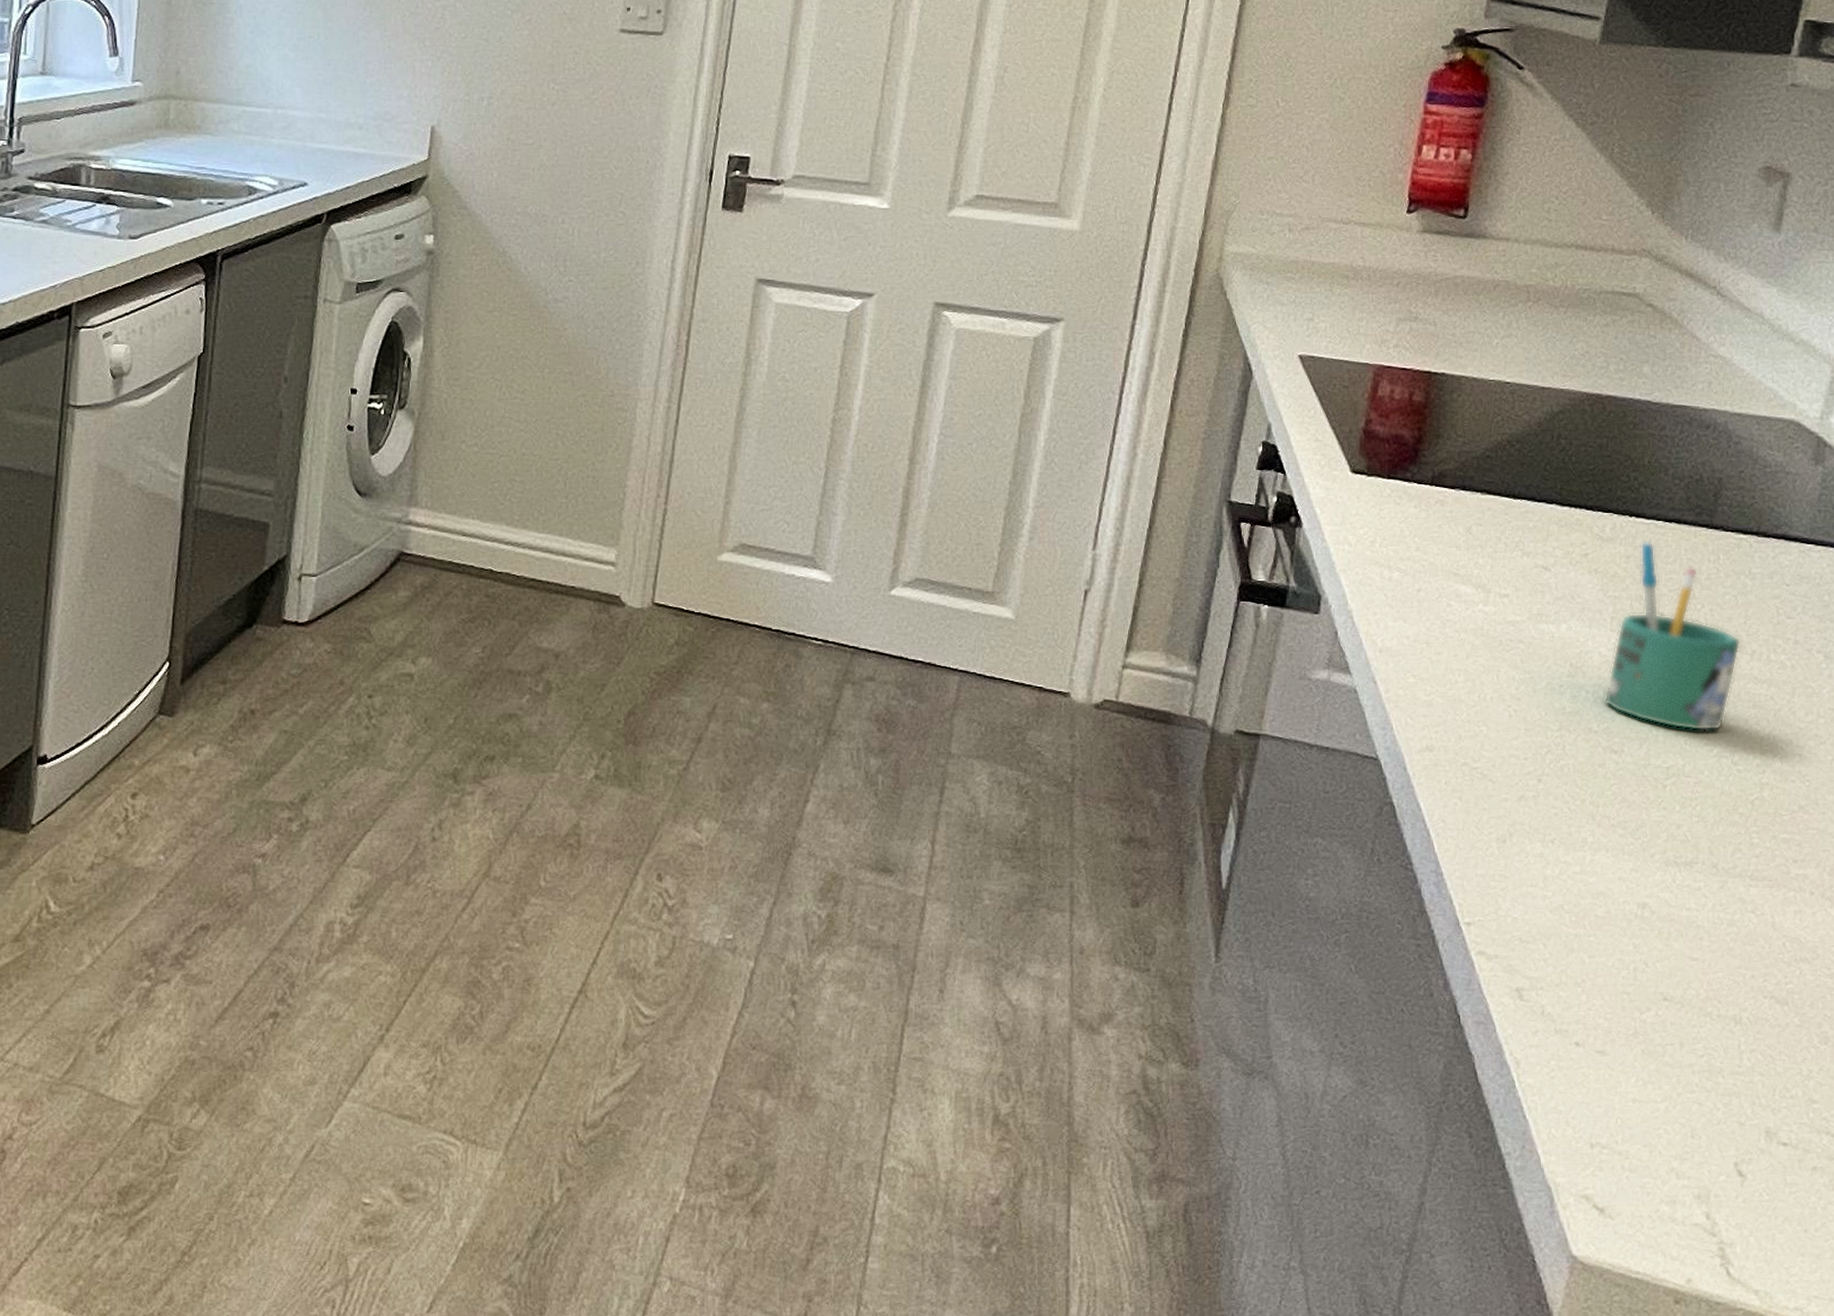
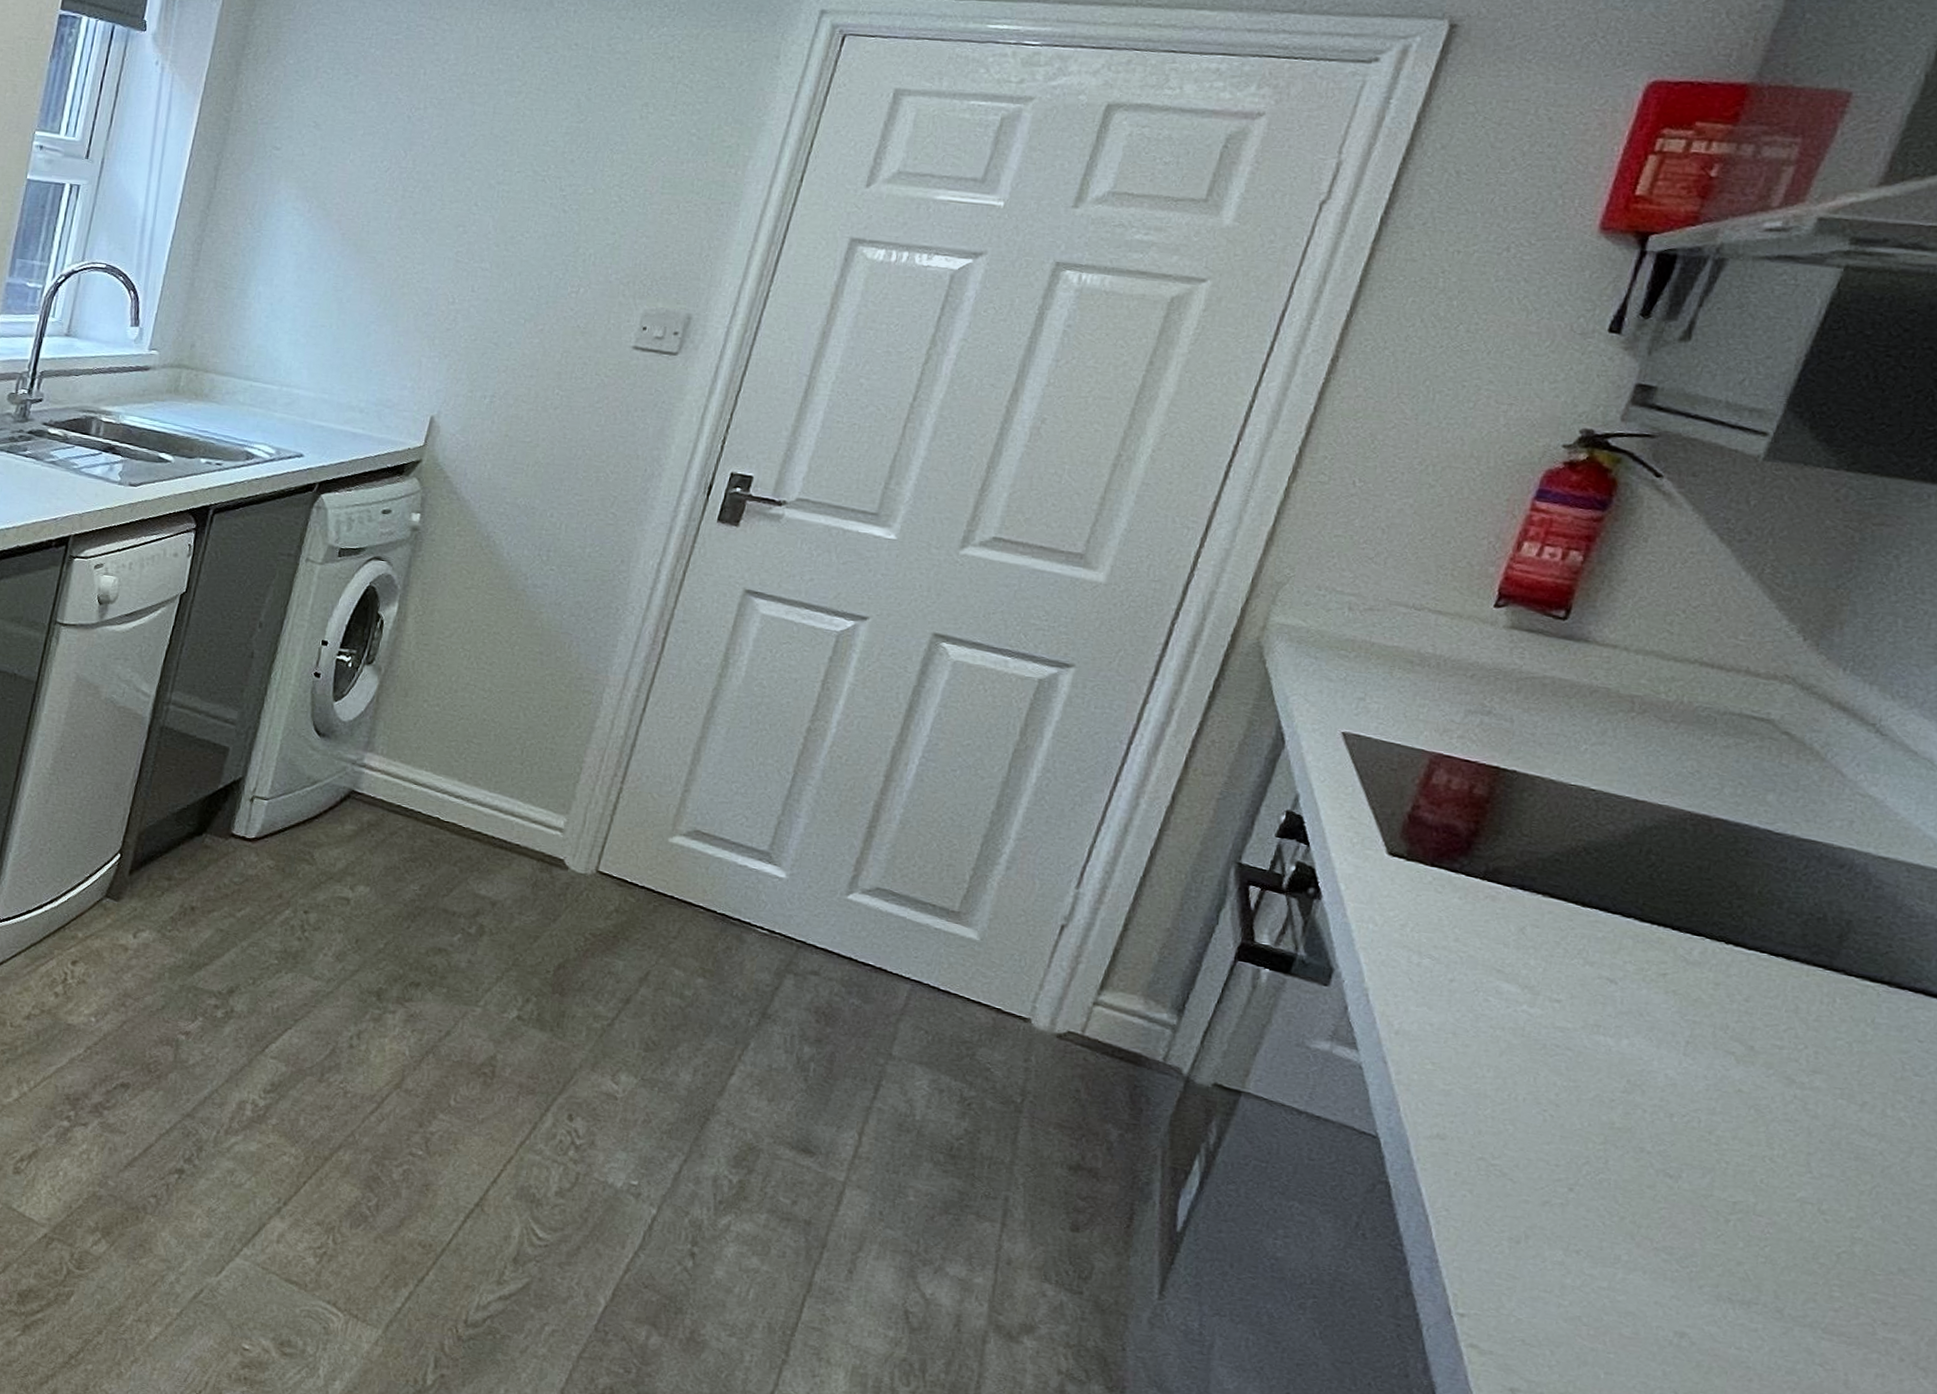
mug: present [1604,542,1741,731] -> none [1664,971,1850,1176]

